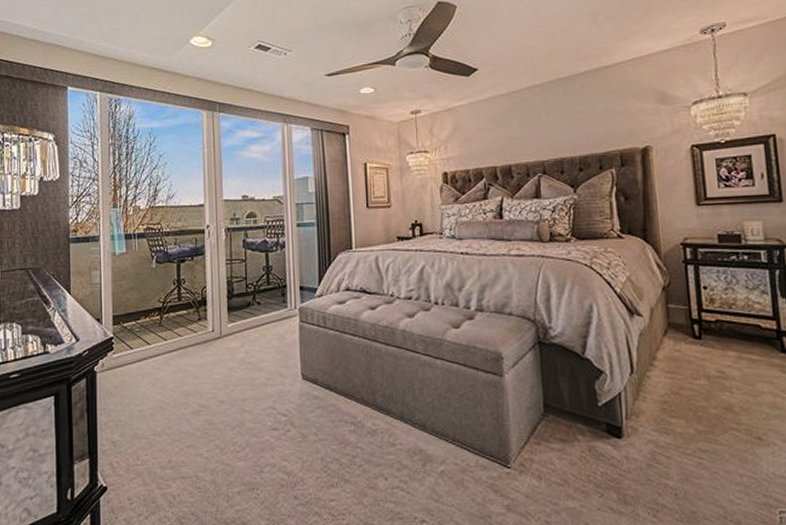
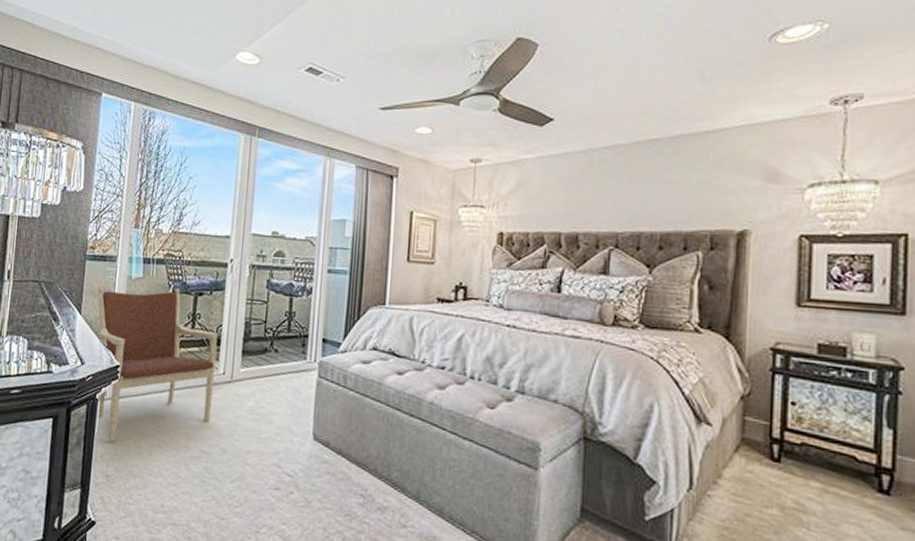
armchair: none [84,259,206,410] -> present [96,287,218,442]

